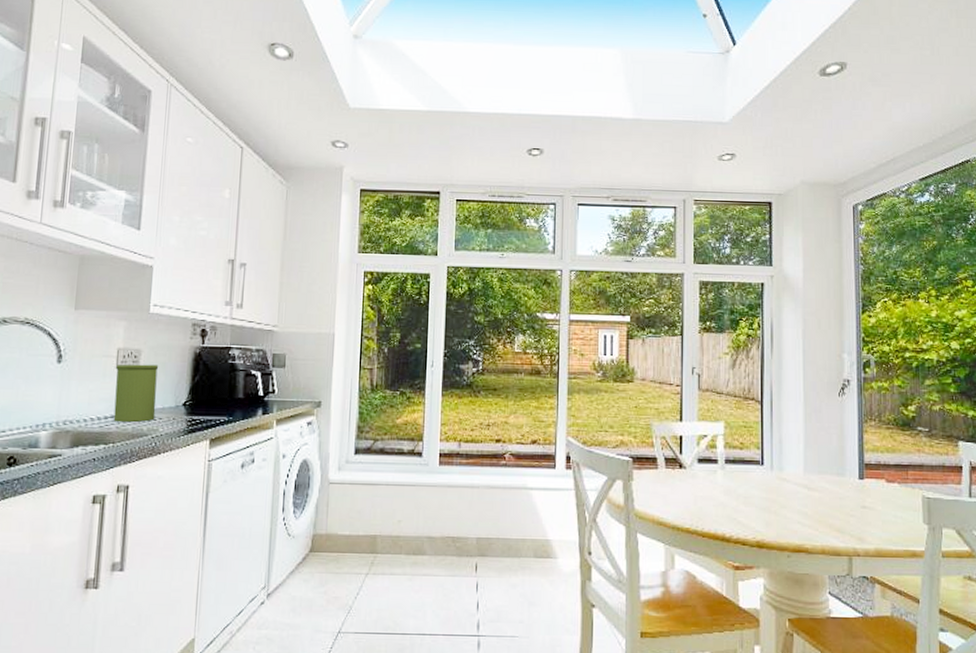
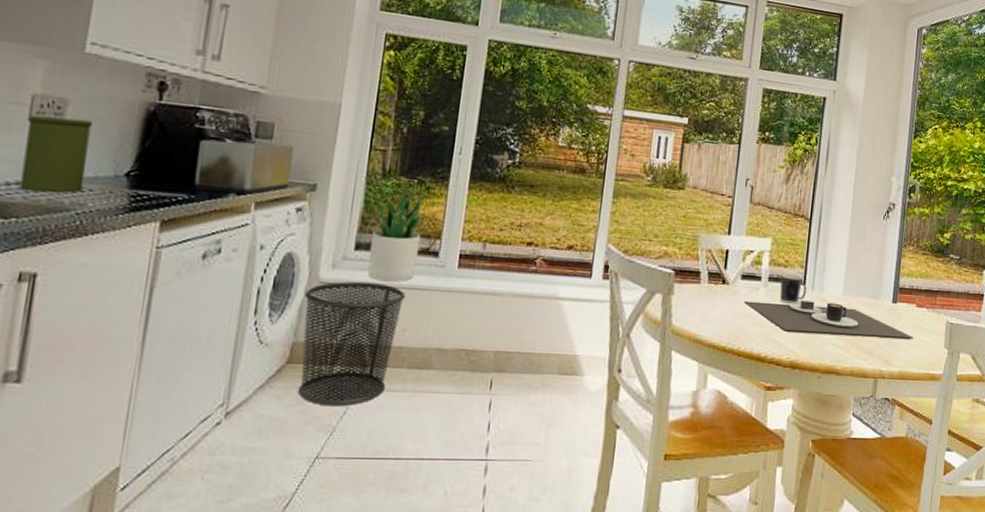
toaster: none [231,370,302,414] -> present [193,139,295,194]
trash can: none [318,481,398,588] -> present [298,281,405,407]
planter: none [366,401,409,481] -> present [367,191,426,283]
place setting: none [702,481,887,515] -> present [743,300,913,339]
mug: none [736,456,765,485] -> present [779,274,807,304]

